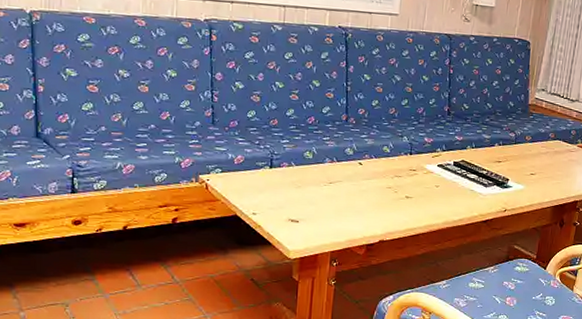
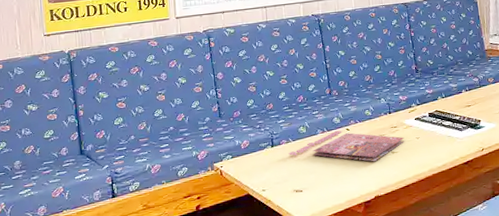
cover: none [288,163,423,203] -> present [288,130,405,161]

